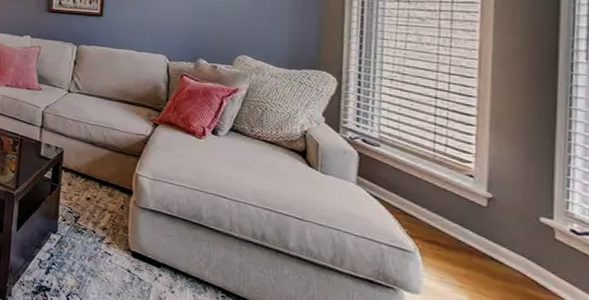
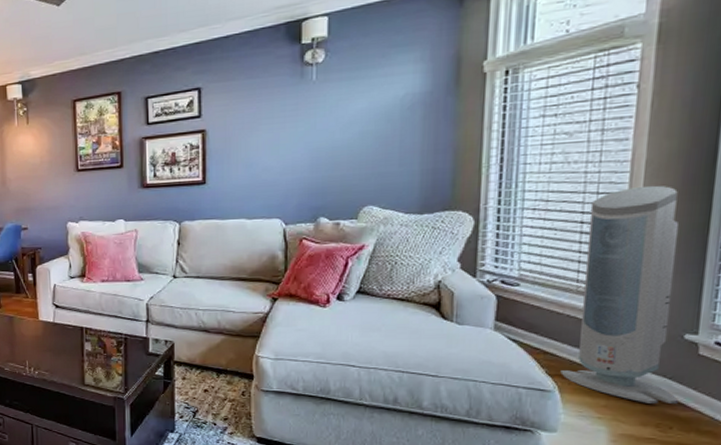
air purifier: none [421,73,538,285] -> present [560,185,680,404]

